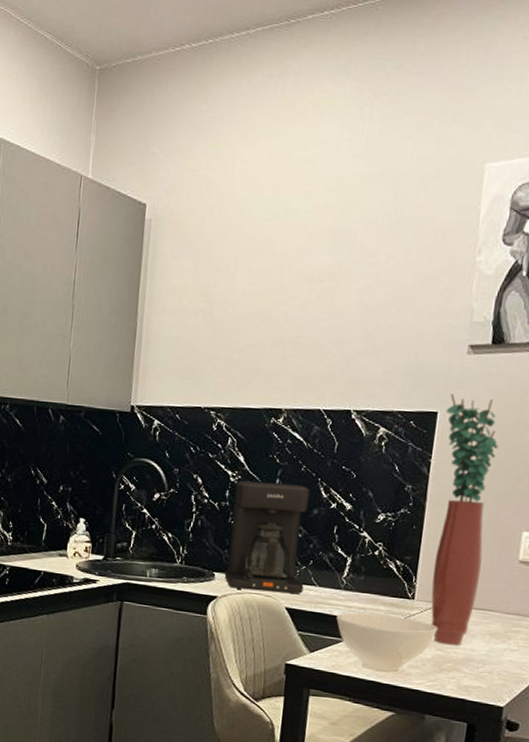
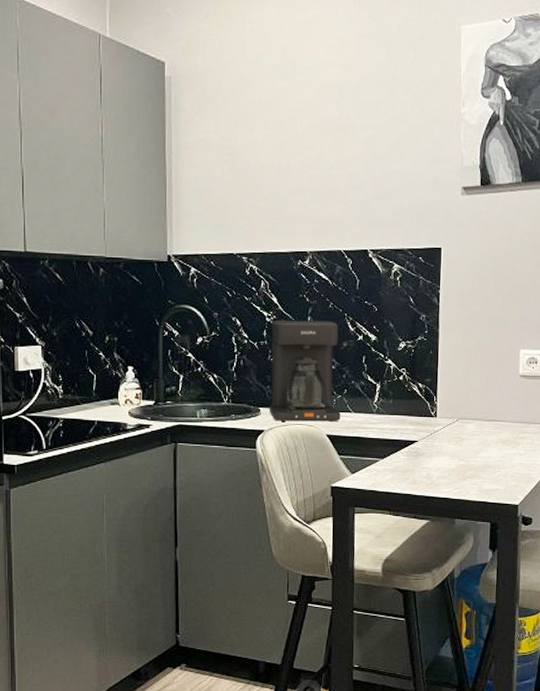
bowl: present [335,612,437,673] -> none [371,433,458,485]
vase: present [431,393,499,646] -> none [448,231,494,456]

